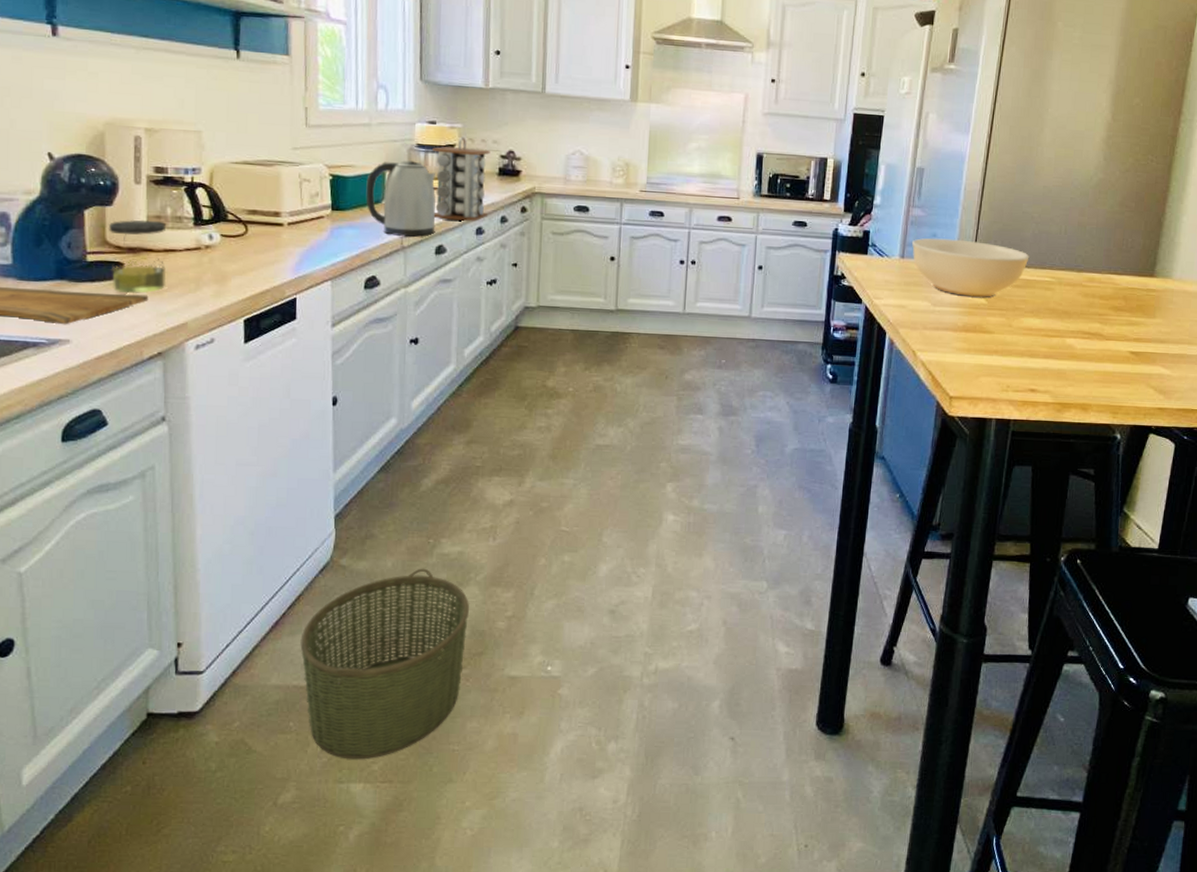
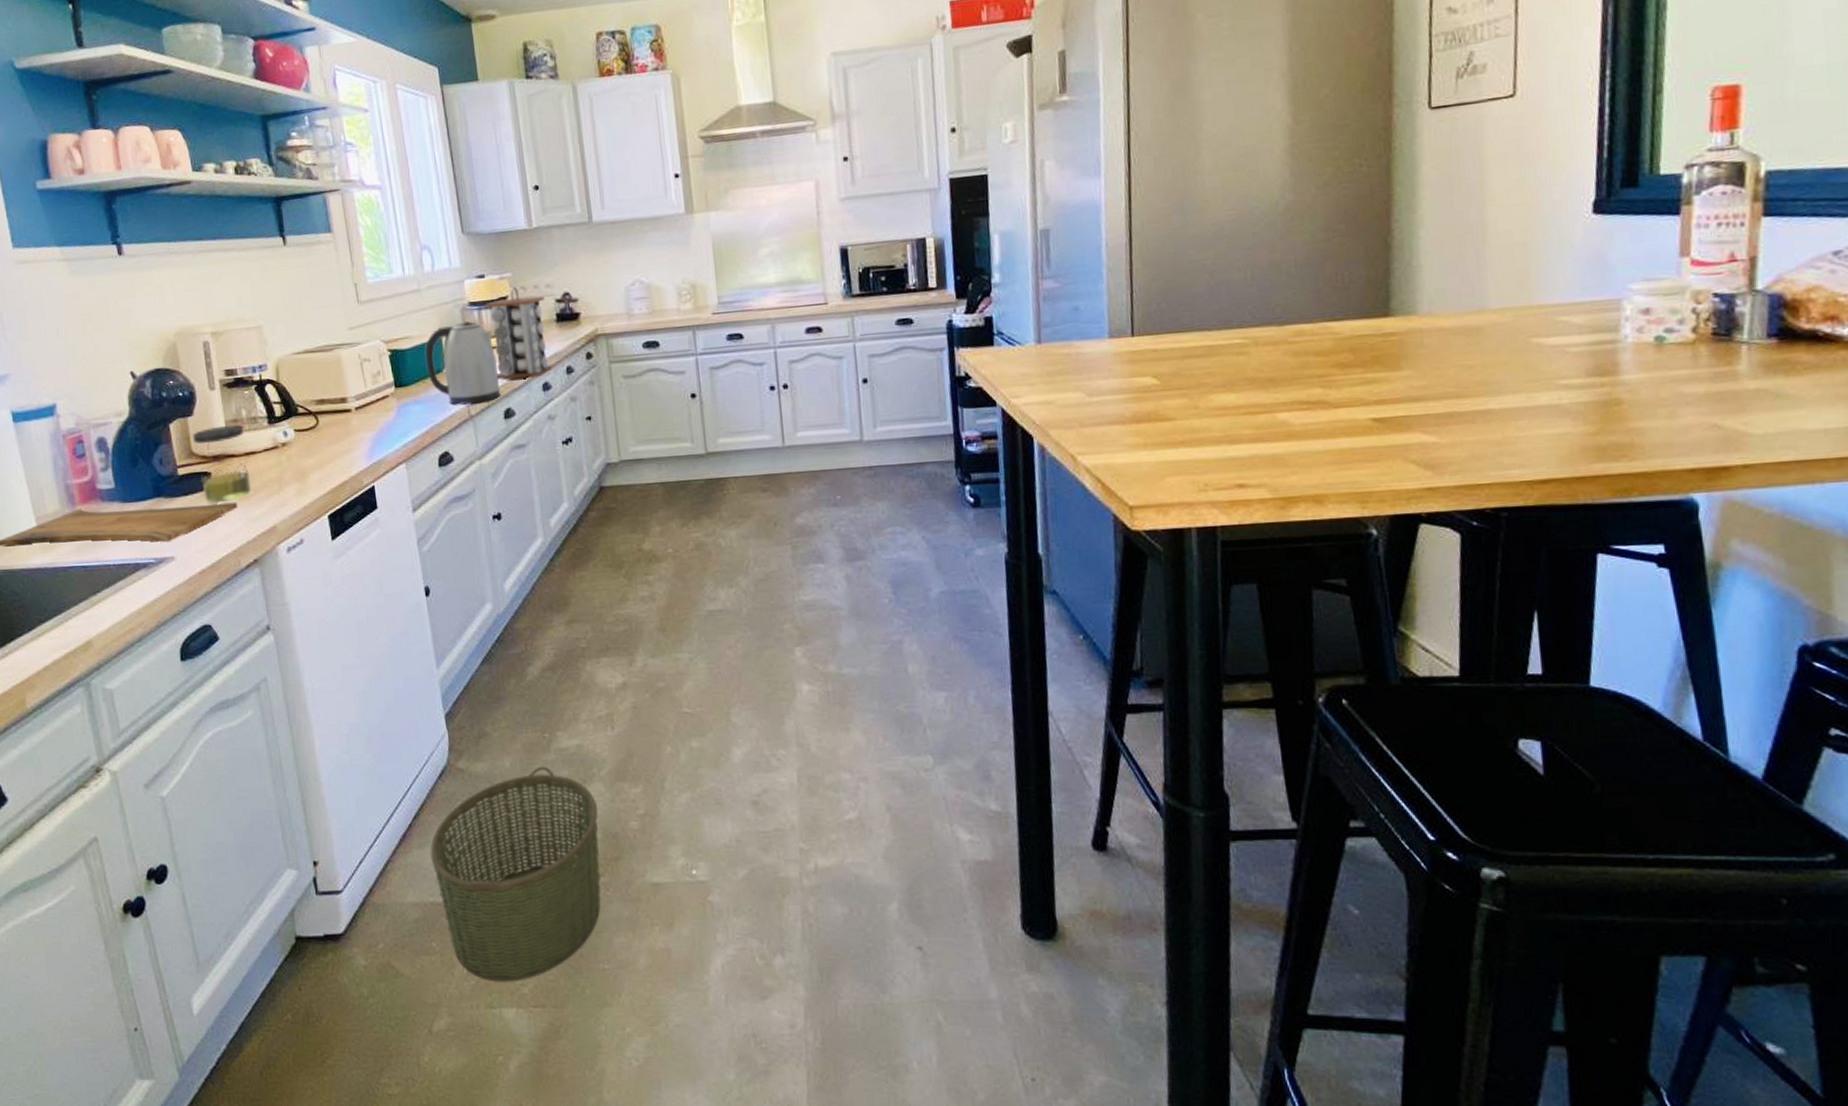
bowl: present [911,238,1030,298] -> none [1047,308,1208,379]

